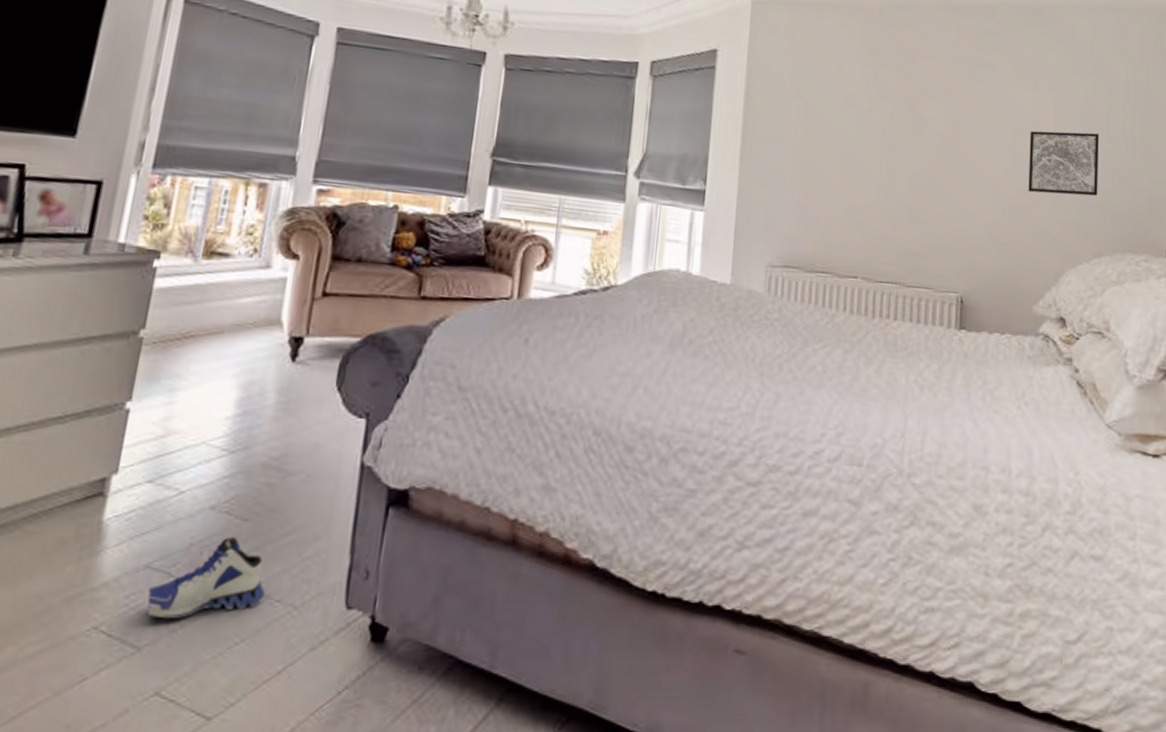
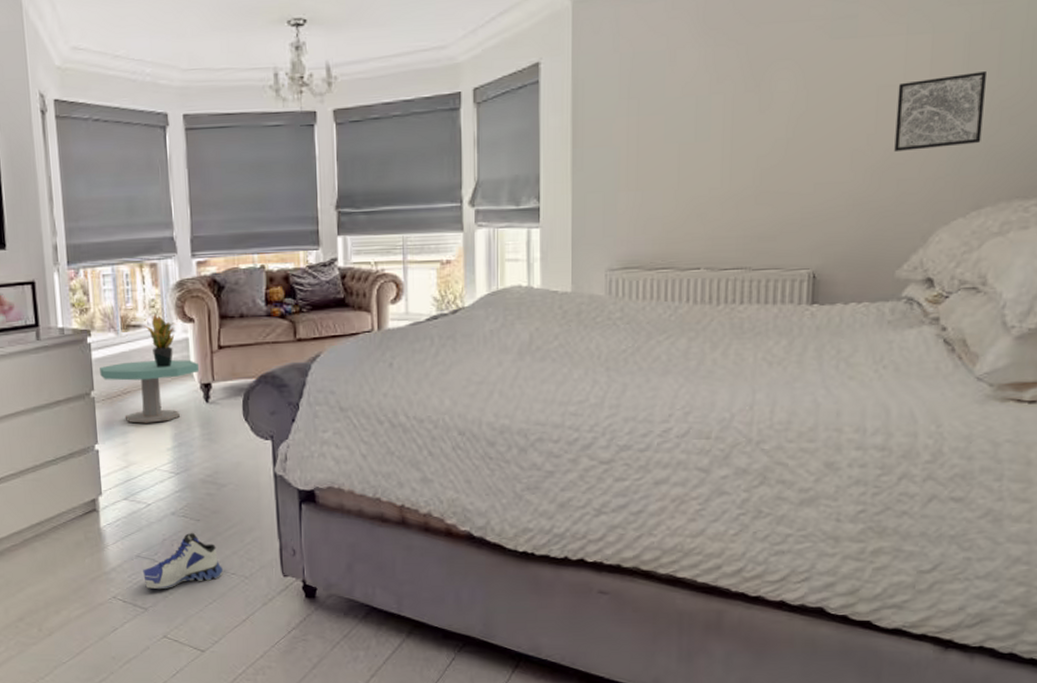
side table: none [159,297,294,381] -> present [100,360,200,423]
potted plant: none [232,243,276,311] -> present [143,314,177,368]

